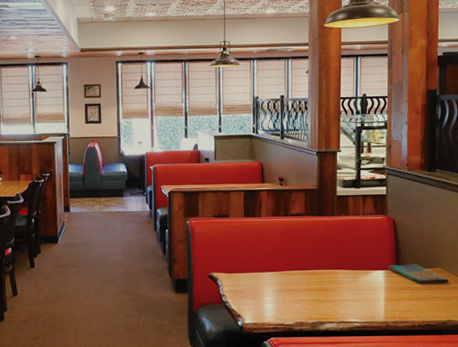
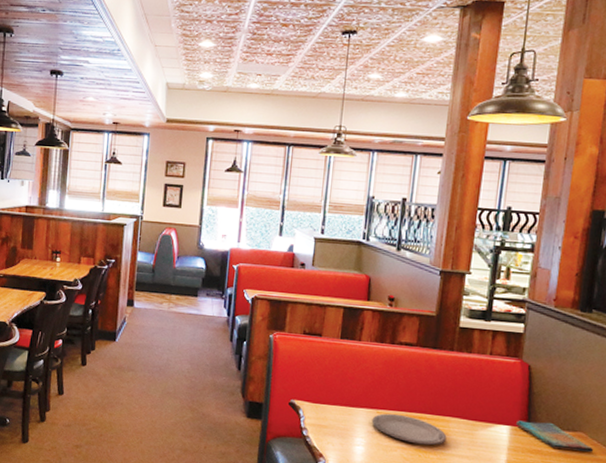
plate: none [276,273,337,296] -> present [371,413,447,446]

